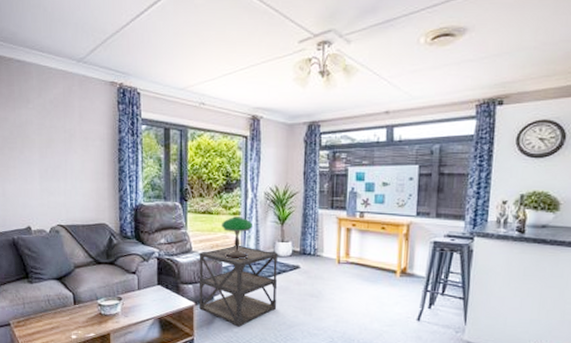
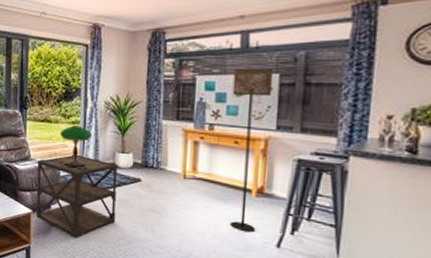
floor lamp: none [379,160,414,309] -> present [230,68,274,233]

